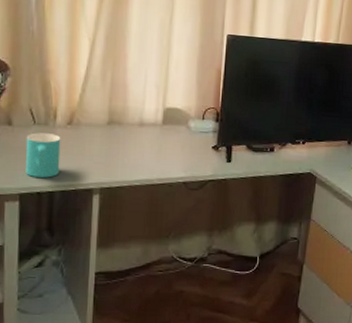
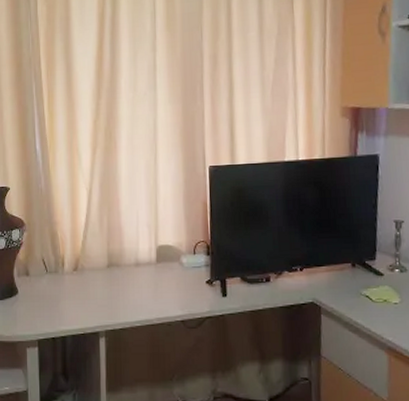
cup: present [26,133,61,178] -> none [41,280,70,323]

